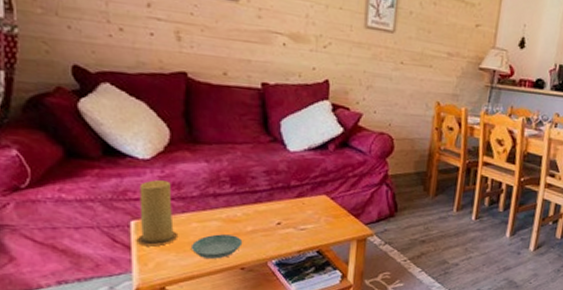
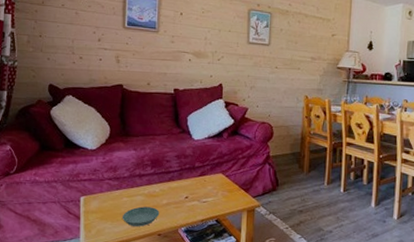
candle: present [136,180,179,247] -> none [84,165,114,217]

